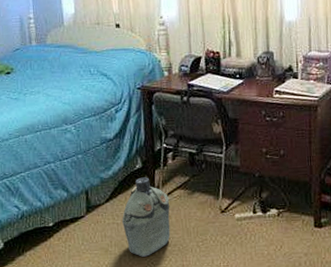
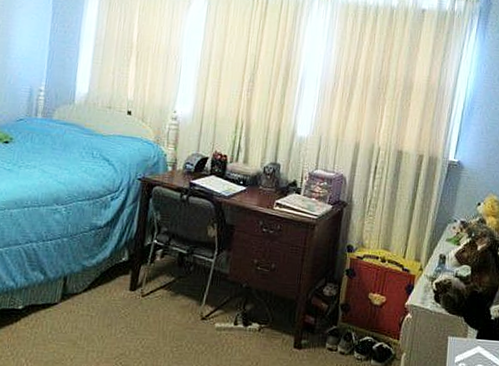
military canteen: present [122,177,171,257] -> none [96,271,151,356]

